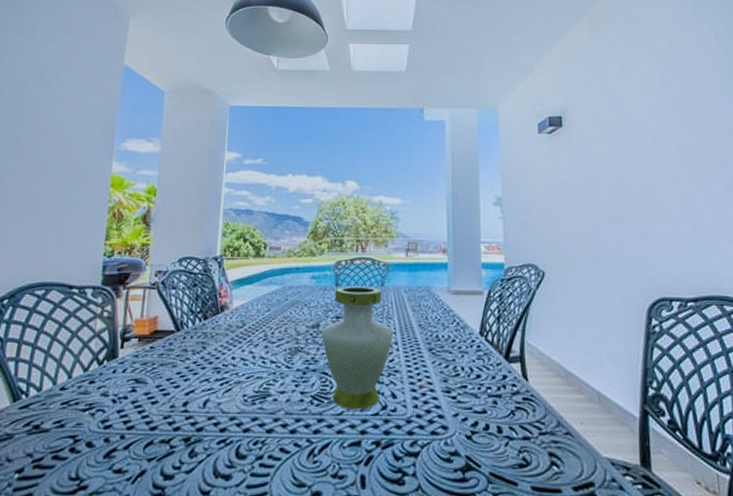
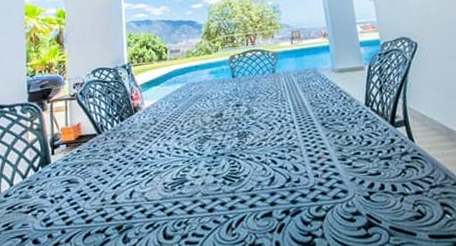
vase: present [320,286,394,410] -> none [224,74,289,186]

